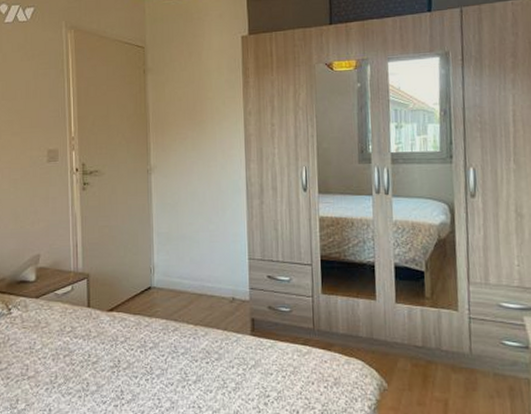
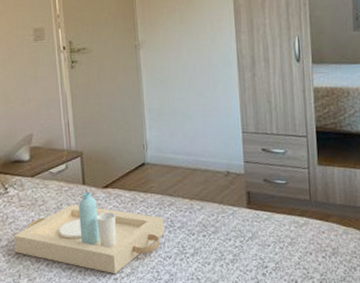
serving tray: none [13,314,168,401] -> present [13,191,165,275]

